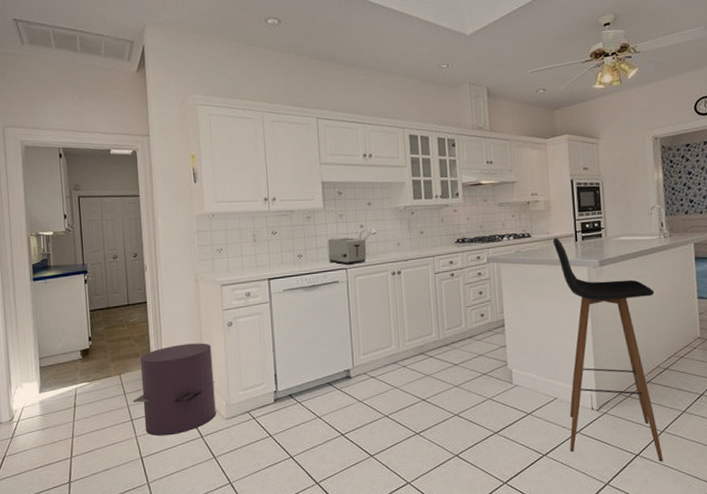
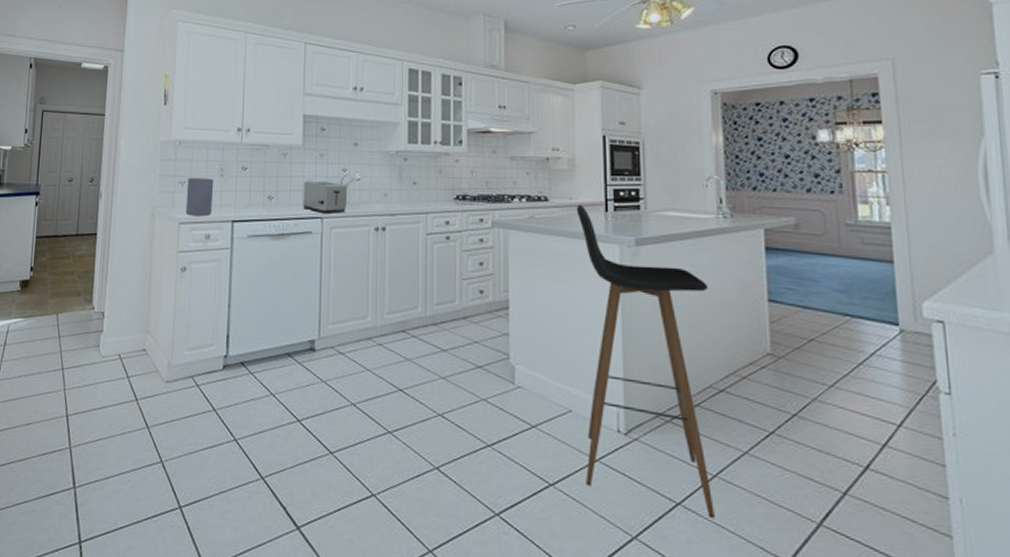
trash can: present [131,343,216,436] -> none [65,286,160,393]
canister: none [224,244,249,278] -> present [185,177,214,217]

